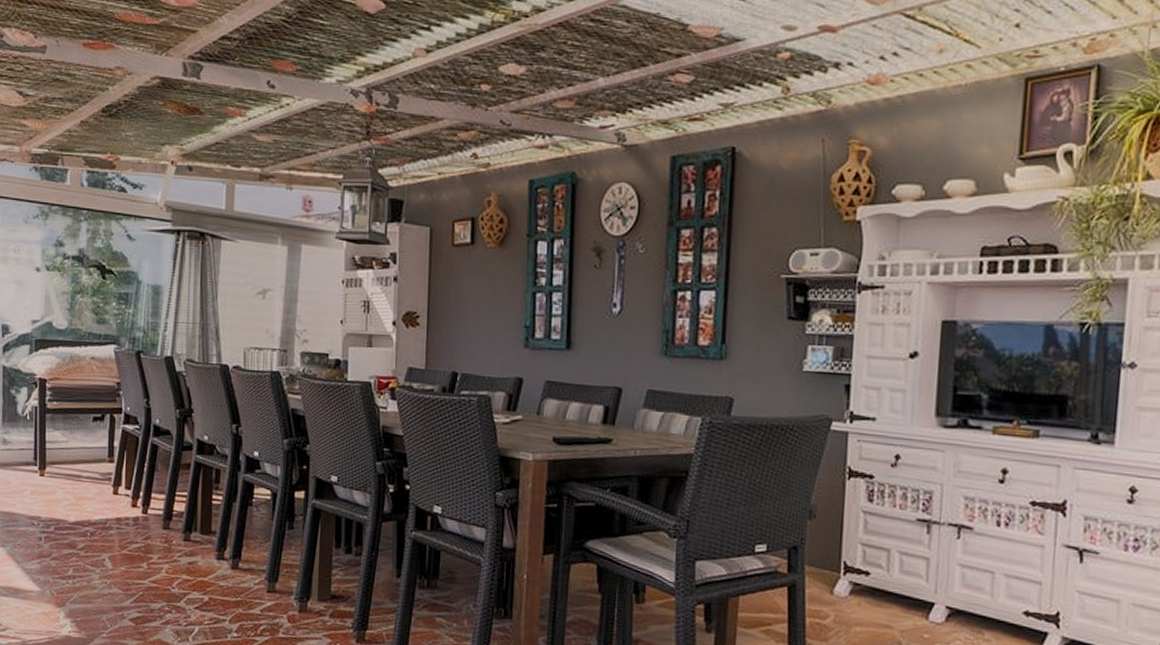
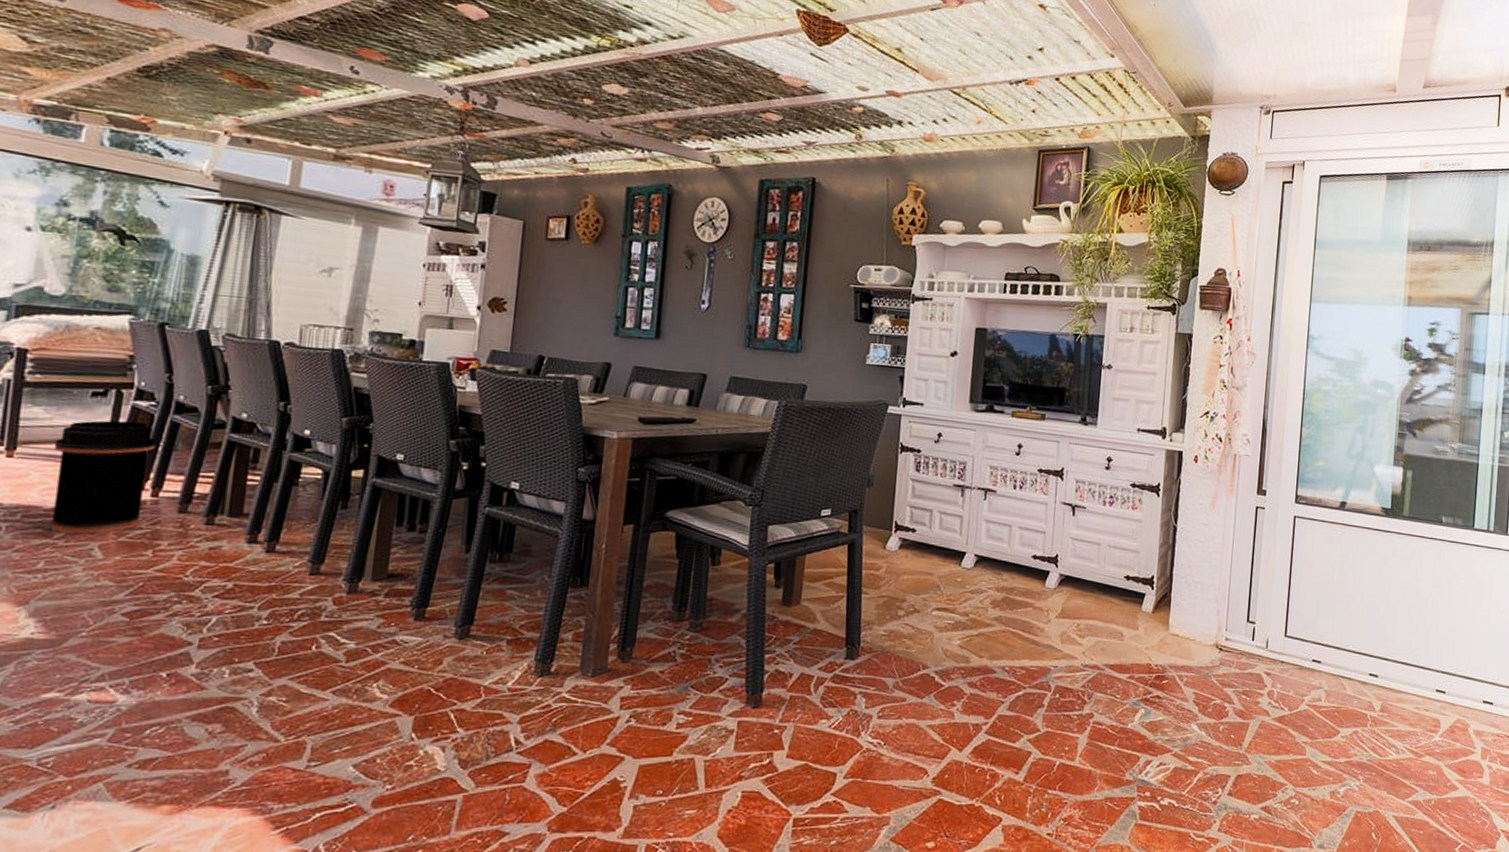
trash can: none [71,443,142,546] -> present [51,420,157,534]

